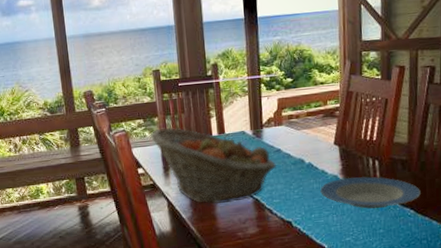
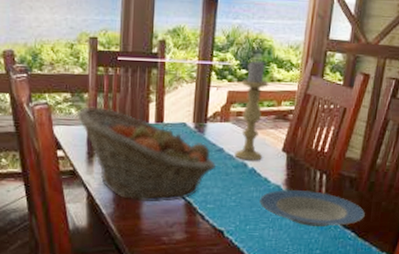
candle holder: none [289,68,317,157] -> present [235,59,269,161]

